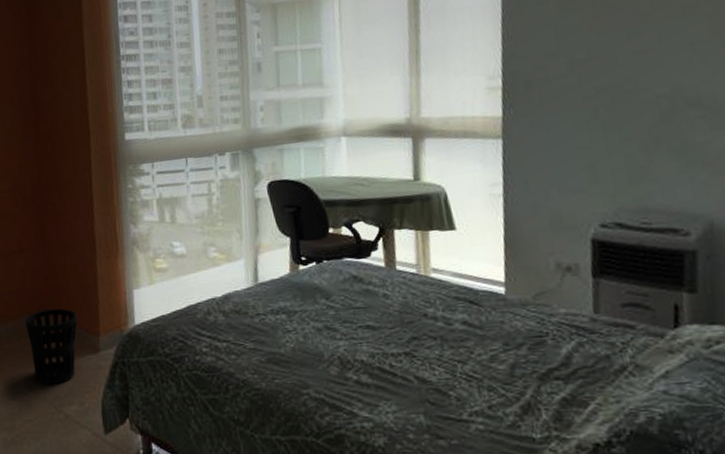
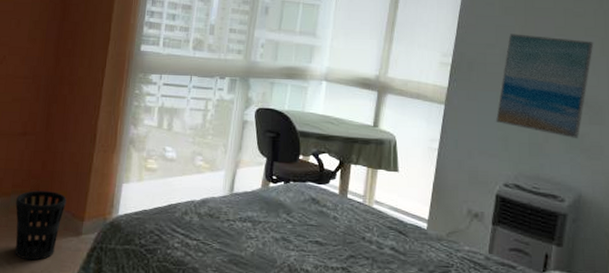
wall art: none [573,22,699,153] -> present [496,33,594,139]

